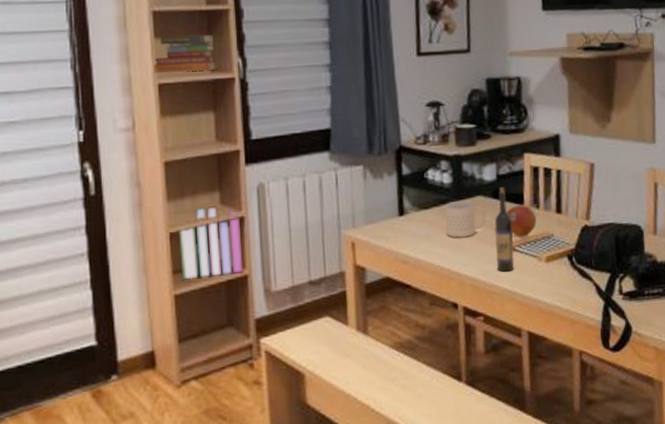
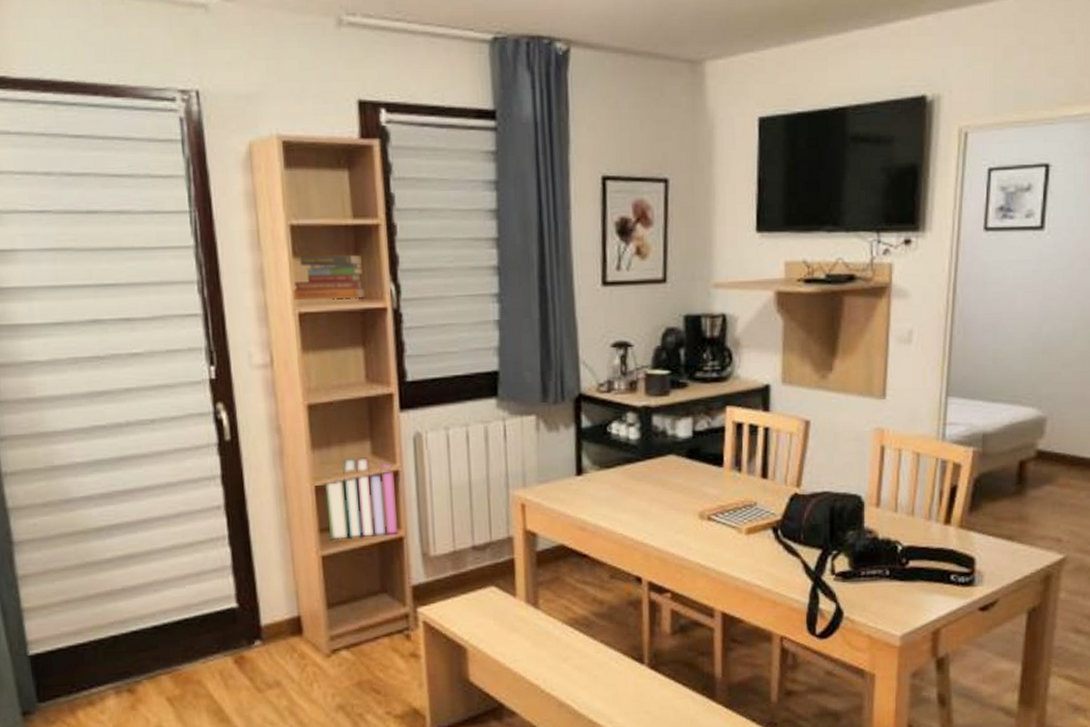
mug: present [444,200,486,239] -> none [629,459,678,504]
wine bottle: present [494,187,515,272] -> none [687,445,710,544]
fruit: present [507,204,537,237] -> none [703,466,738,505]

